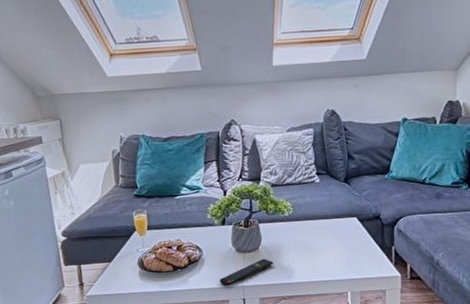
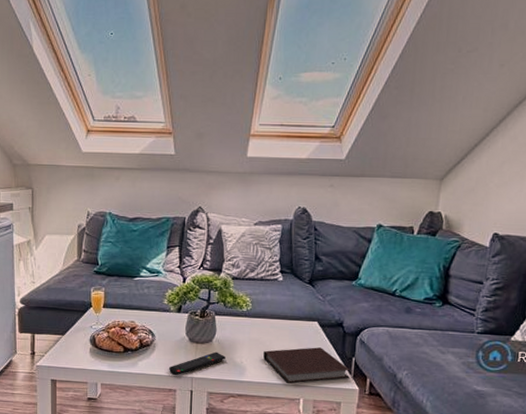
notebook: none [309,241,391,279] -> present [263,347,350,384]

